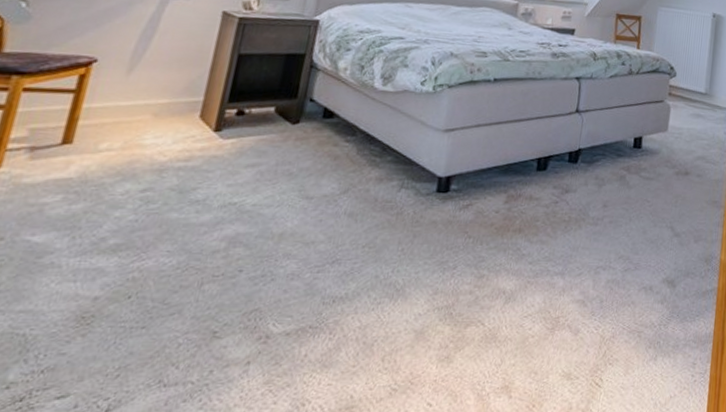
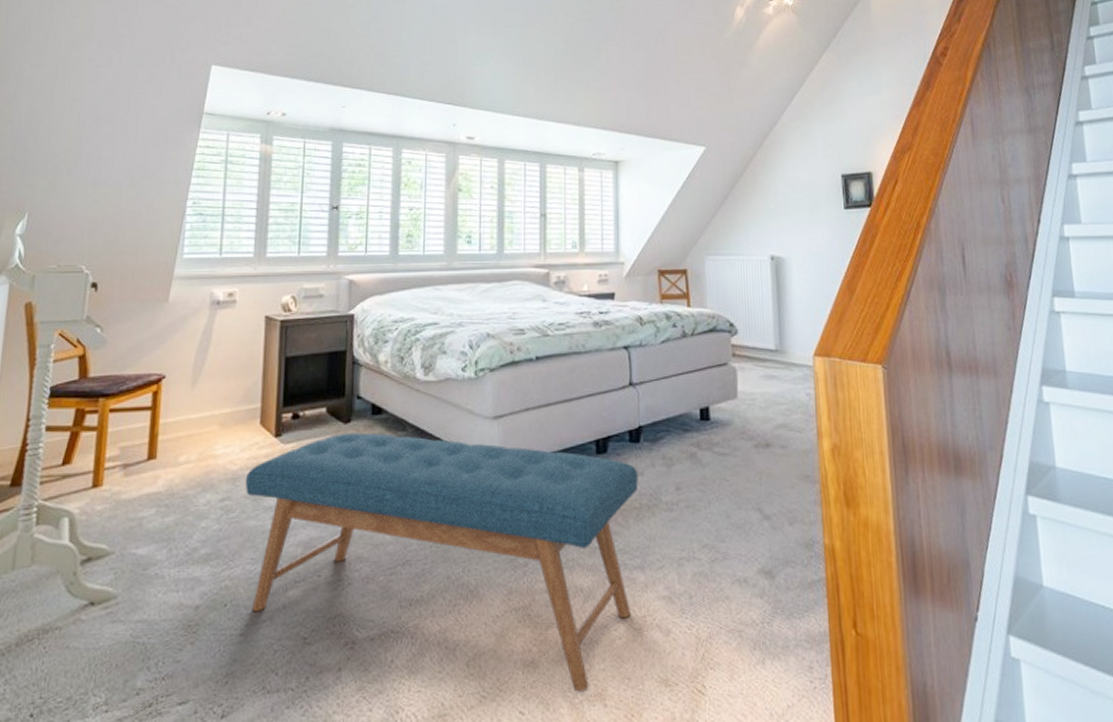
bench: none [159,133,572,385] -> present [246,432,638,692]

